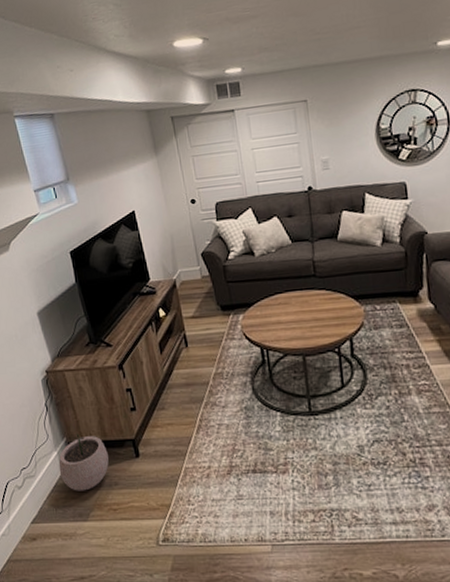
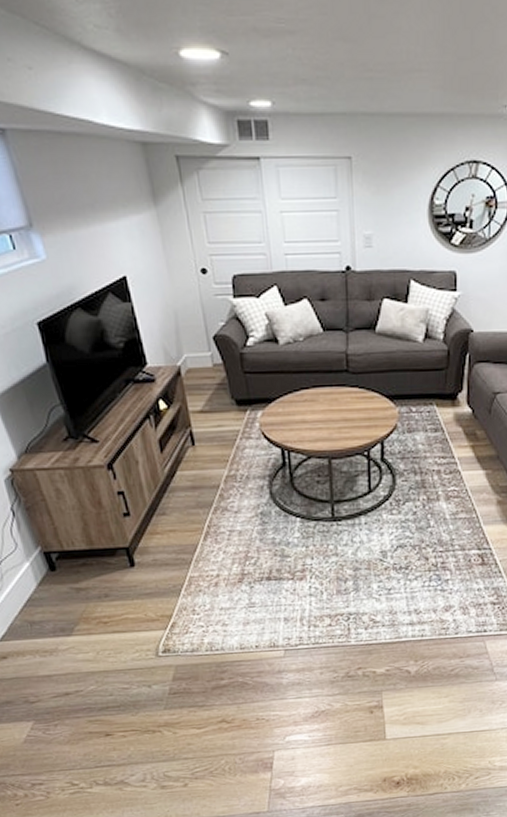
plant pot: present [59,433,109,491] -> none [32,541,97,605]

